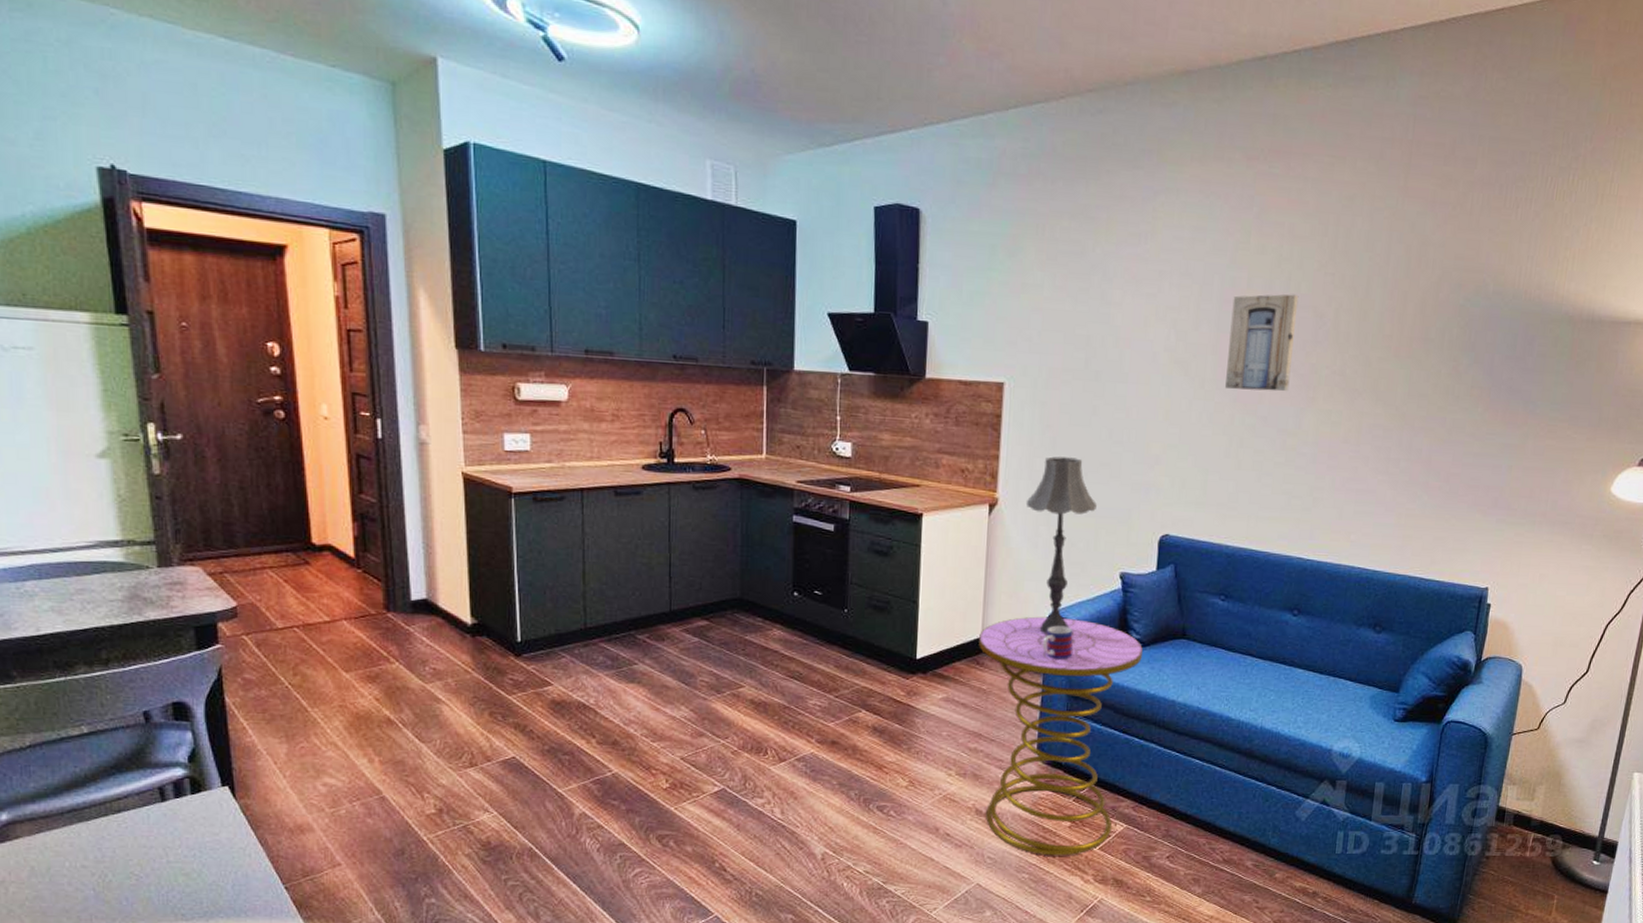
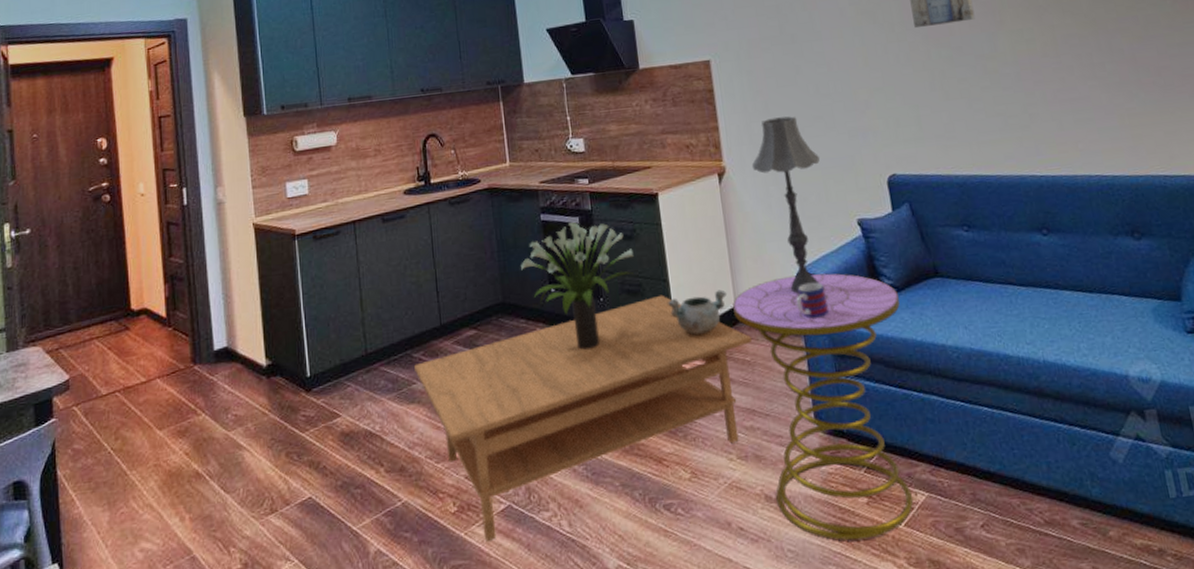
coffee table: none [637,615,991,818] -> present [414,295,752,541]
potted plant: none [765,528,887,657] -> present [521,221,634,350]
decorative bowl: none [914,619,976,658] -> present [668,289,727,335]

